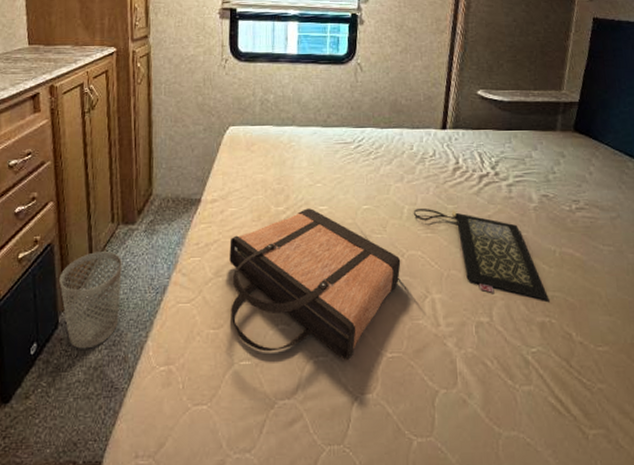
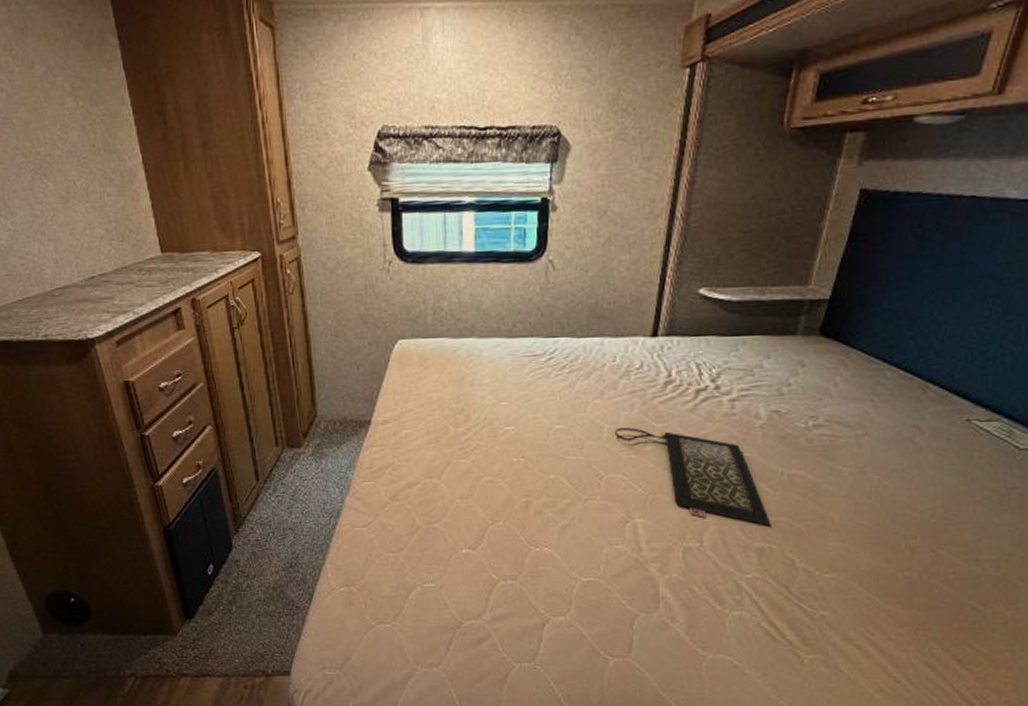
wastebasket: present [59,252,122,349] -> none [228,476,294,570]
shopping bag: present [229,208,401,360] -> none [405,429,599,584]

